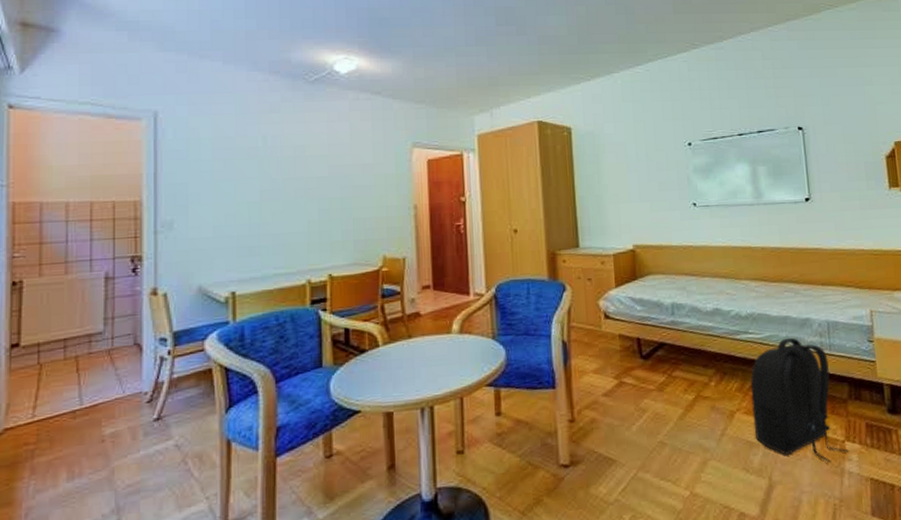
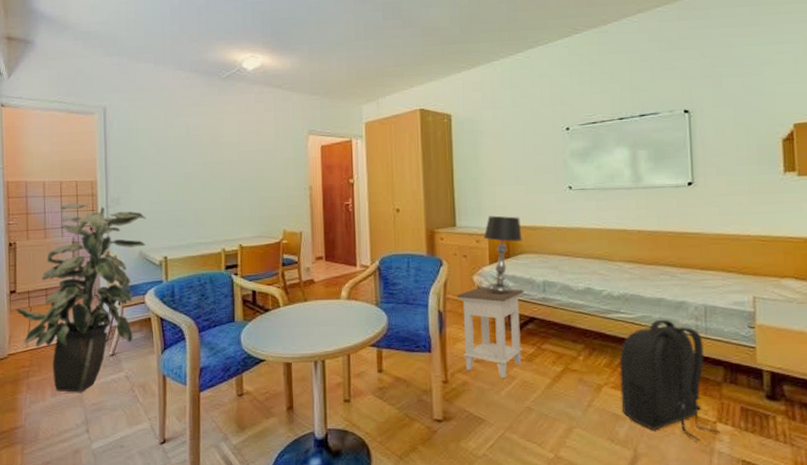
indoor plant: none [18,228,209,474] -> present [15,202,146,392]
nightstand: none [581,311,654,412] -> present [456,286,525,378]
table lamp: none [608,235,649,319] -> present [483,215,522,294]

